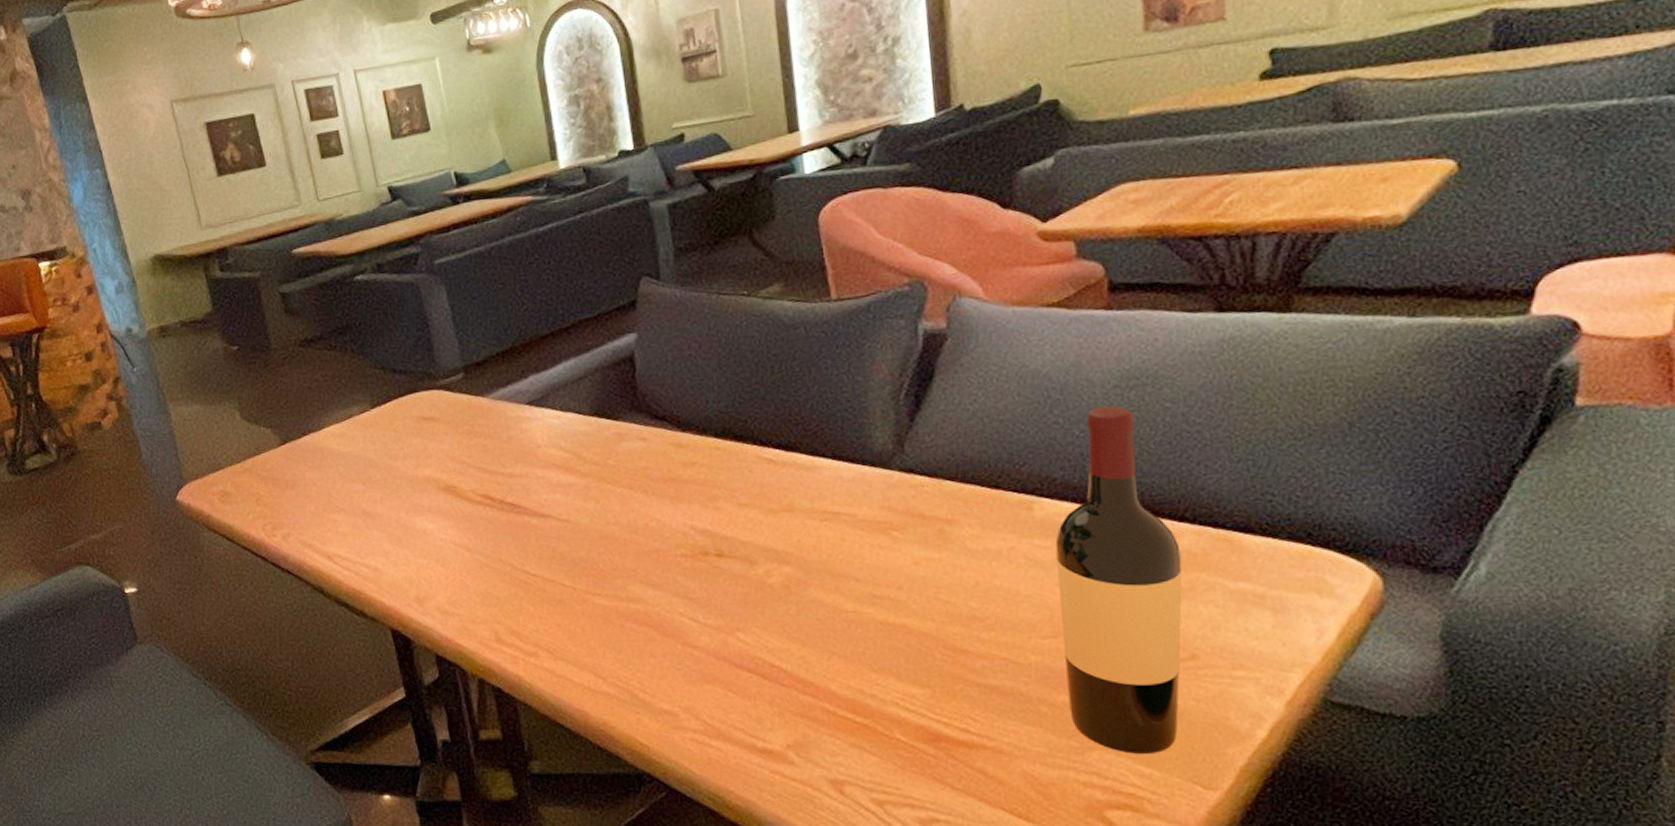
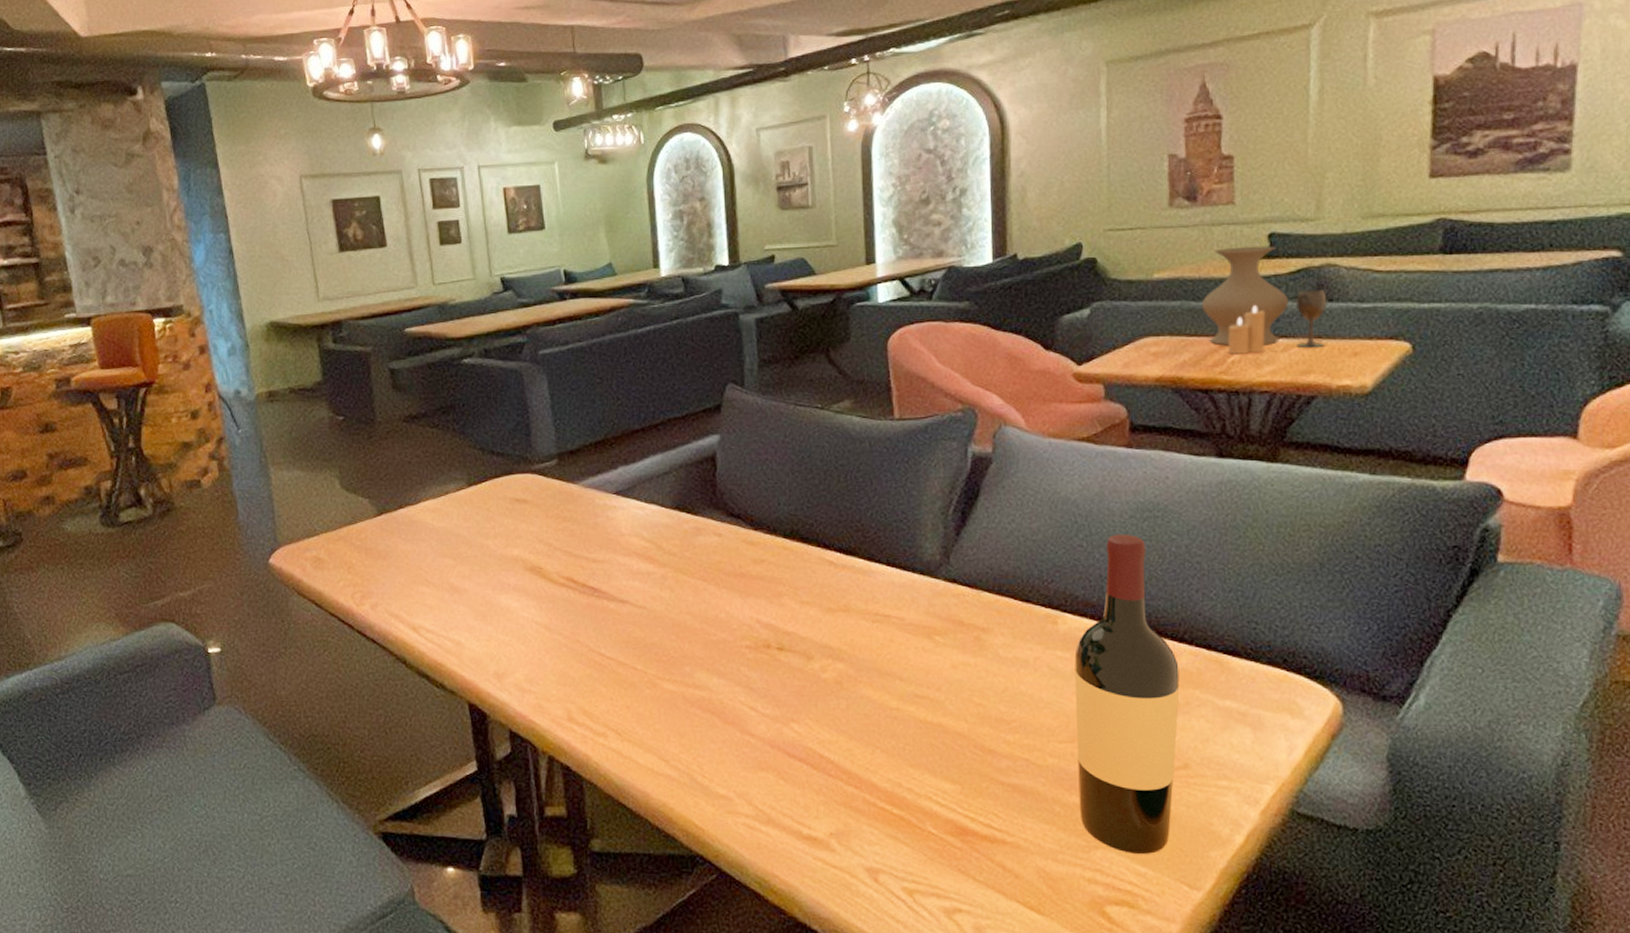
vase: none [1189,63,1299,186] -> present [1201,246,1289,346]
candle: none [1224,134,1270,194] -> present [1227,305,1266,354]
wine glass: none [1307,108,1347,179] -> present [1296,290,1327,349]

